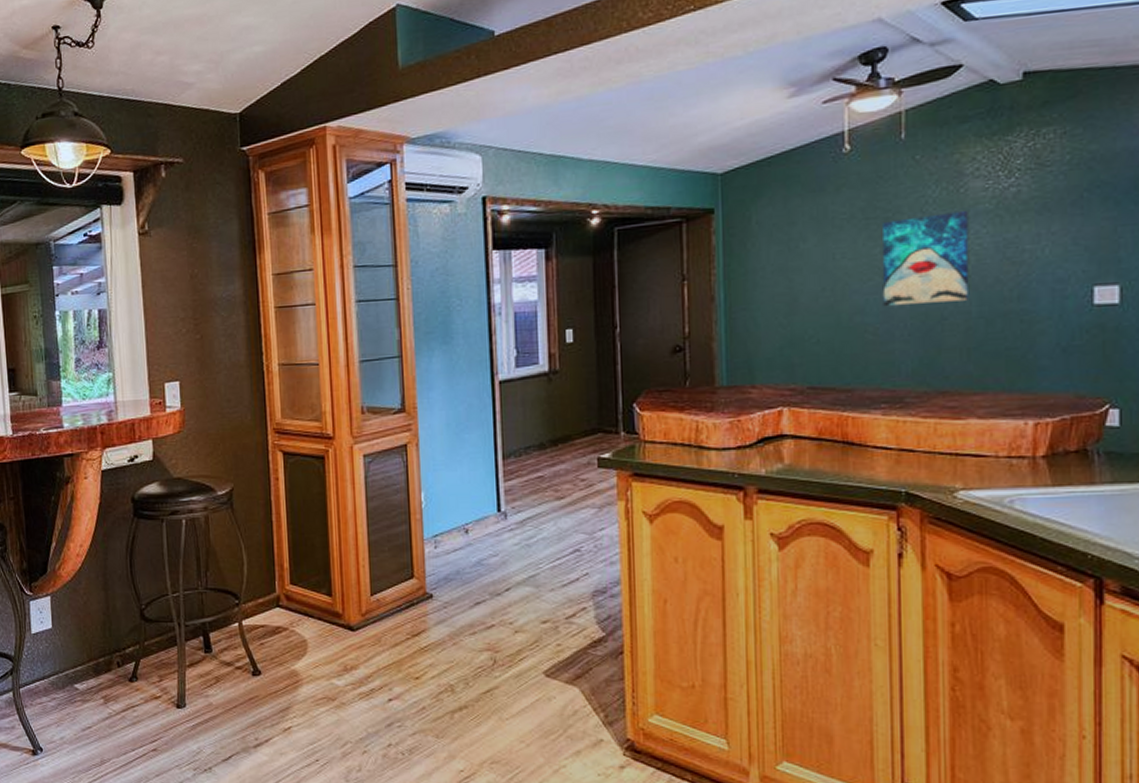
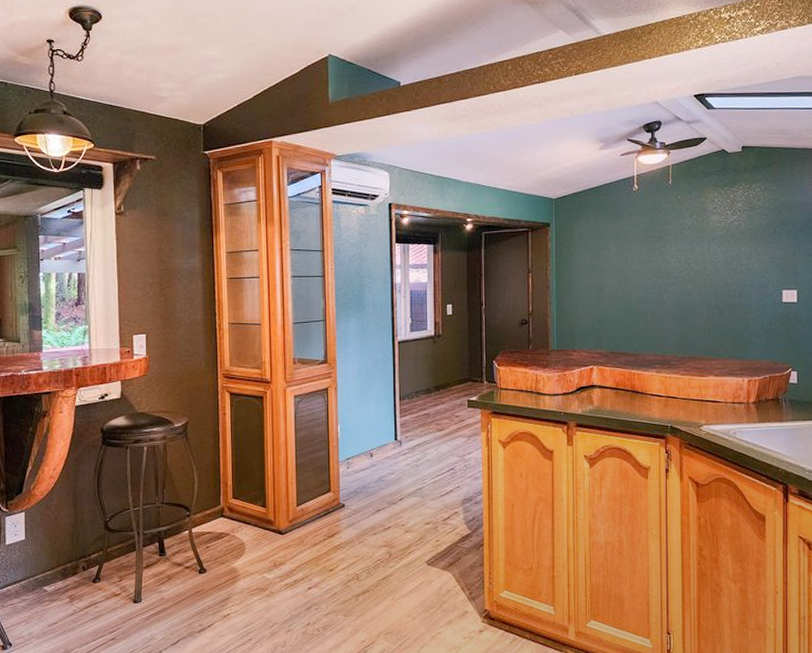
wall art: present [881,210,970,307] -> none [657,235,710,298]

